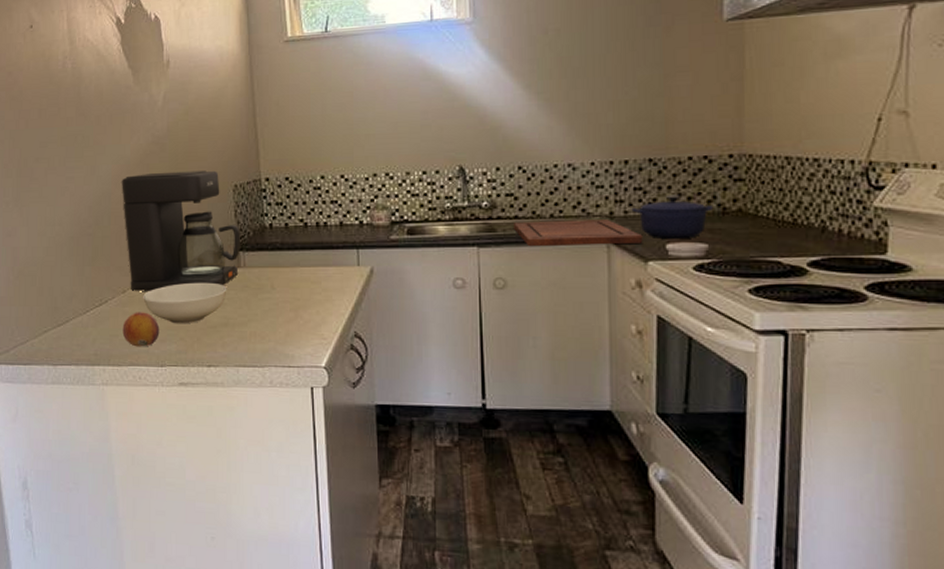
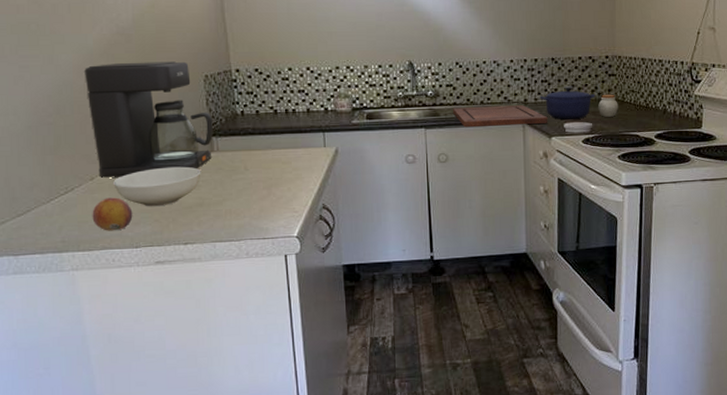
jar: none [716,205,749,236] -> present [597,94,618,117]

